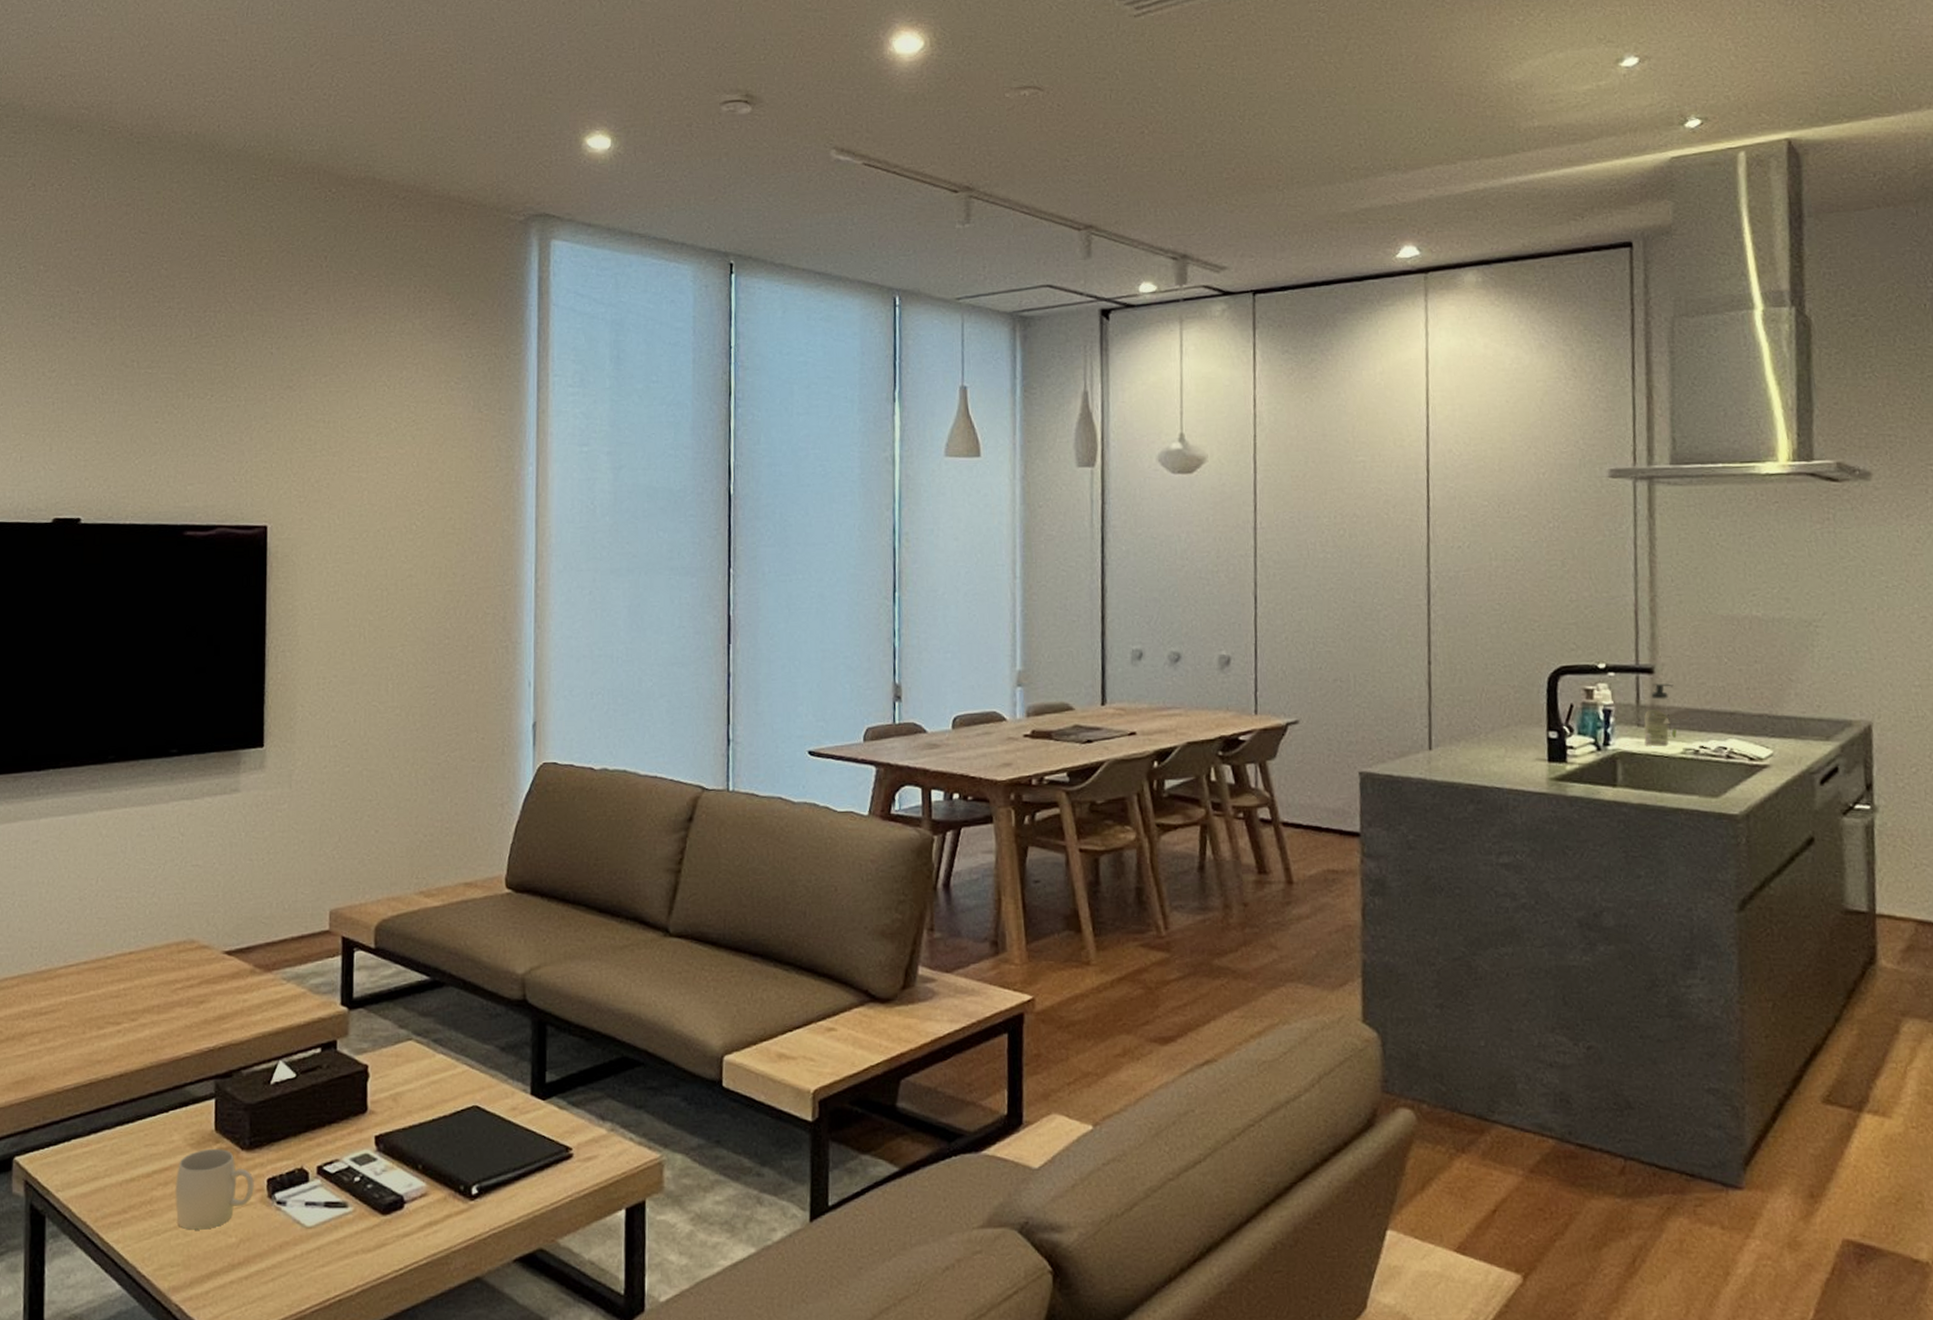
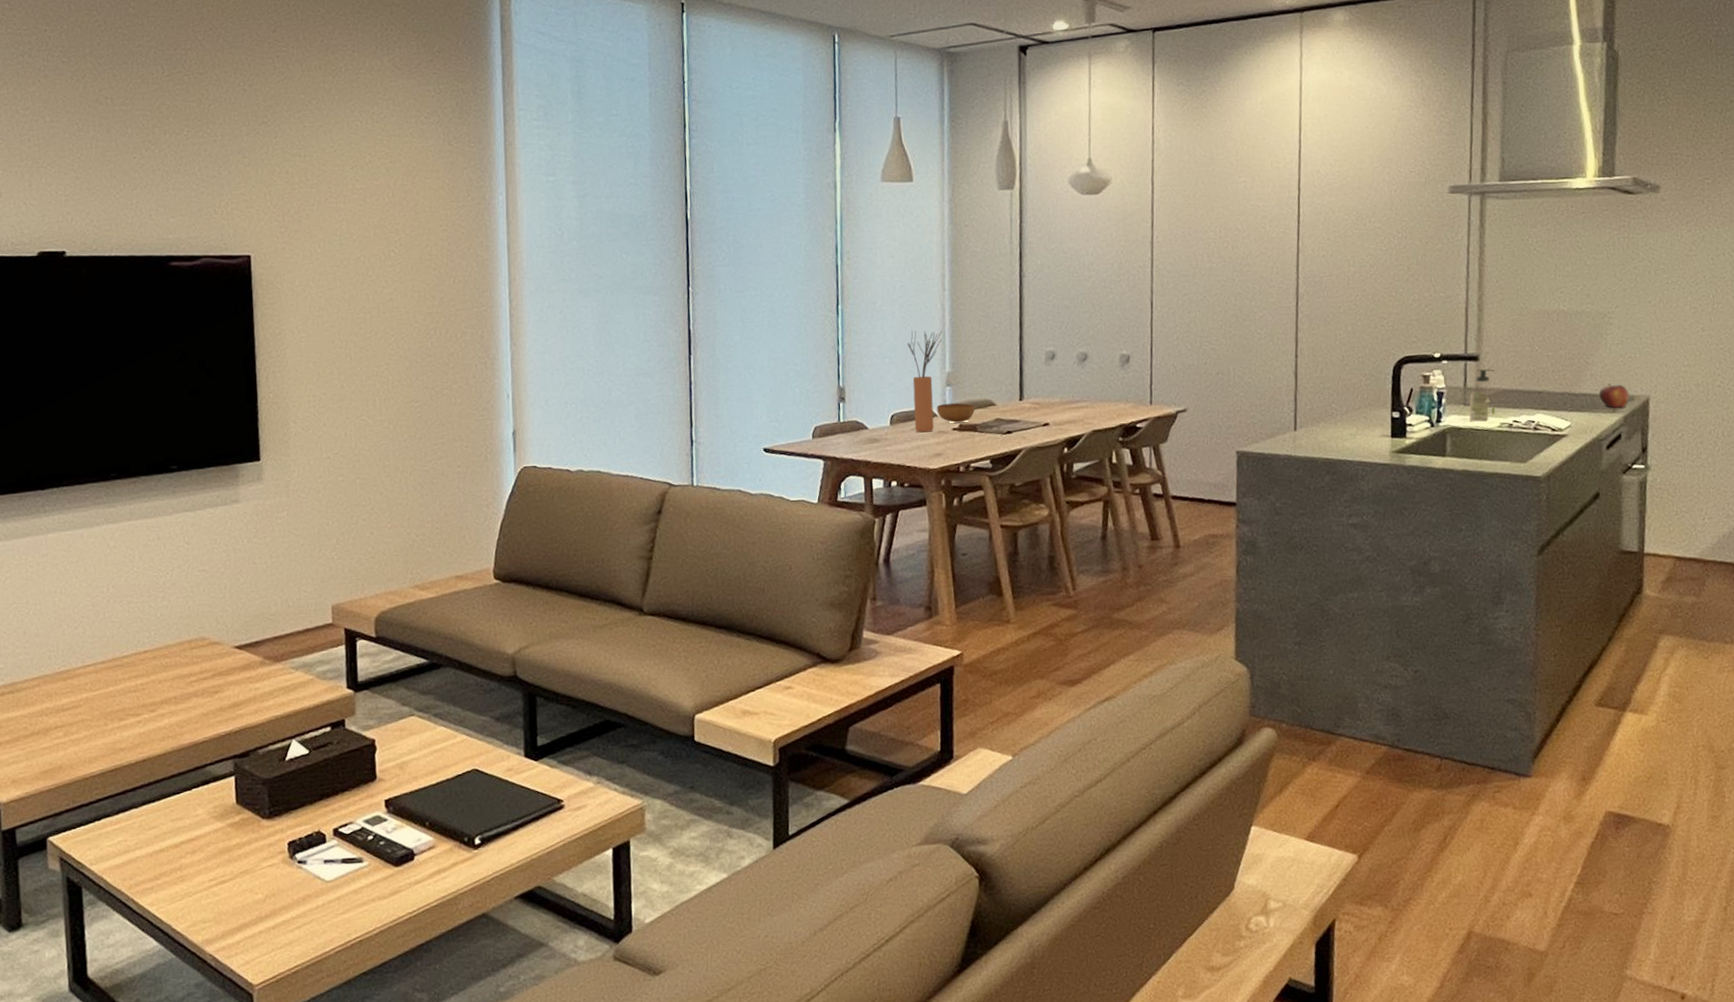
mug: present [175,1148,254,1230] -> none [202,818,276,890]
vase: none [973,623,1013,739] -> present [908,330,942,433]
bowl: none [1005,705,1050,728] -> present [936,402,975,423]
fruit: none [1806,705,1846,736] -> present [1598,383,1629,409]

